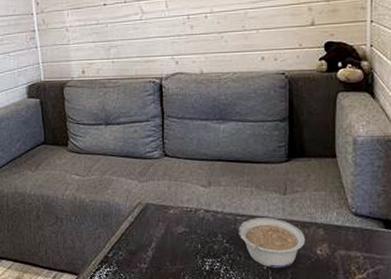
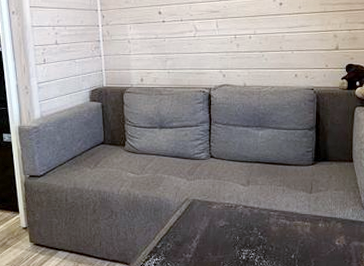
legume: present [238,218,306,268] -> none [271,213,327,257]

